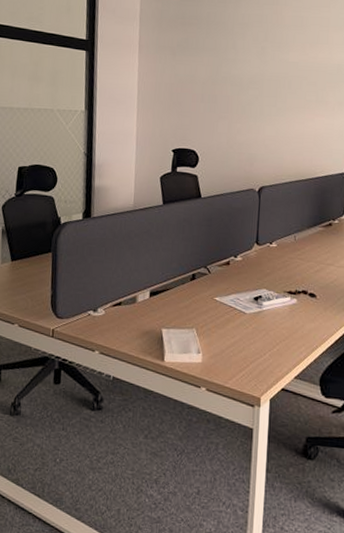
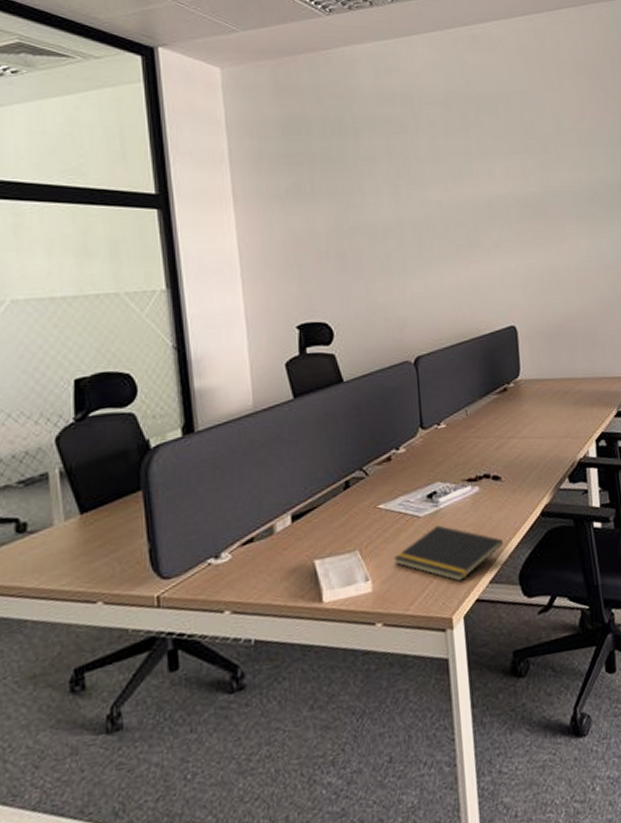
notepad: none [221,323,311,371] -> present [393,525,504,581]

